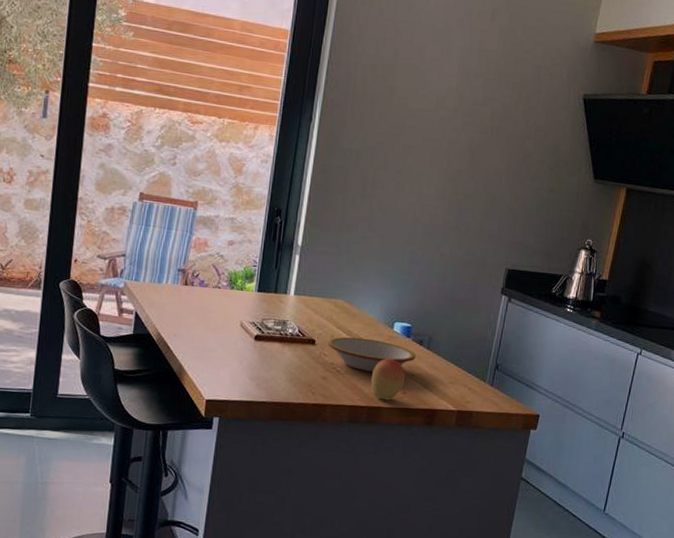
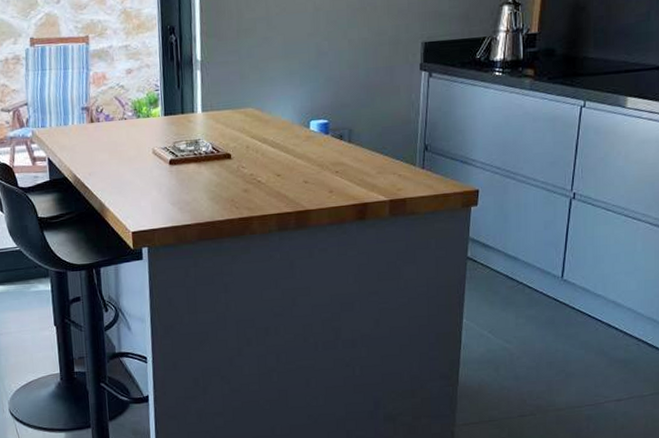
bowl: present [328,336,416,373] -> none [244,142,338,177]
fruit: present [370,358,406,401] -> none [294,158,330,202]

